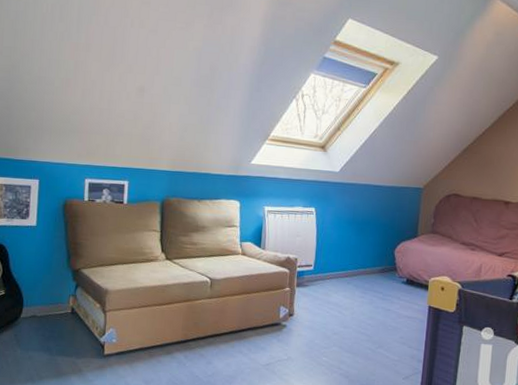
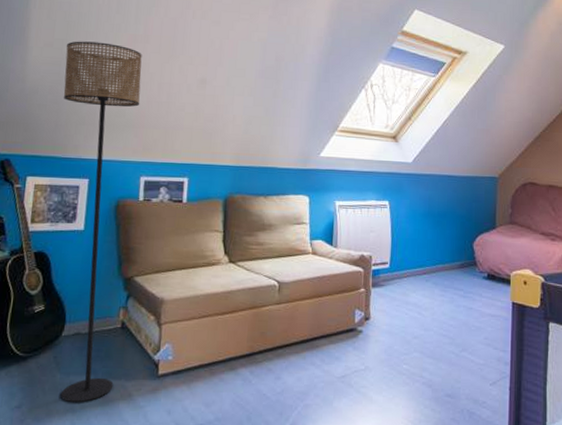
floor lamp: none [13,49,84,375] -> present [60,41,142,403]

